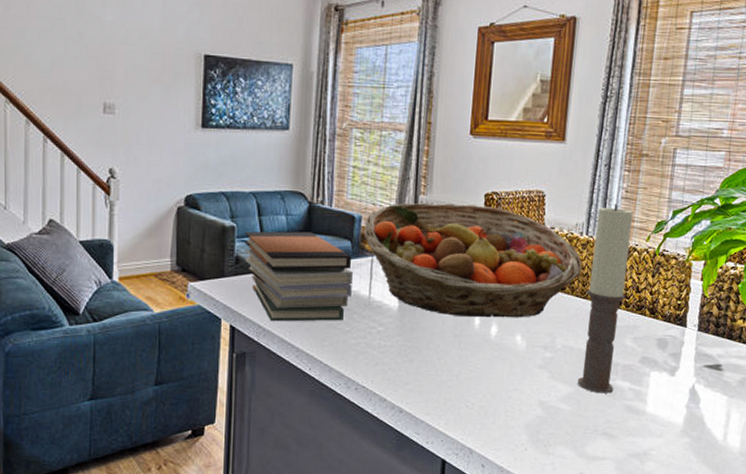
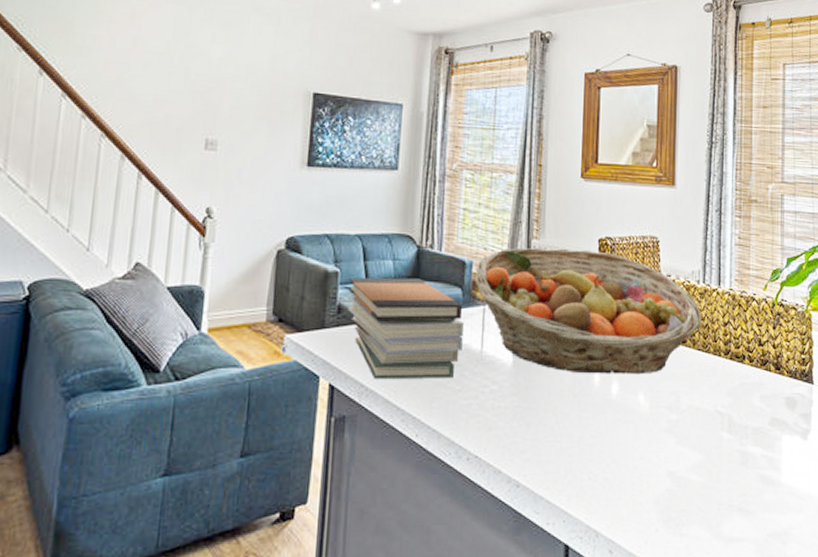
candle: present [578,204,634,394] -> none [707,251,748,461]

